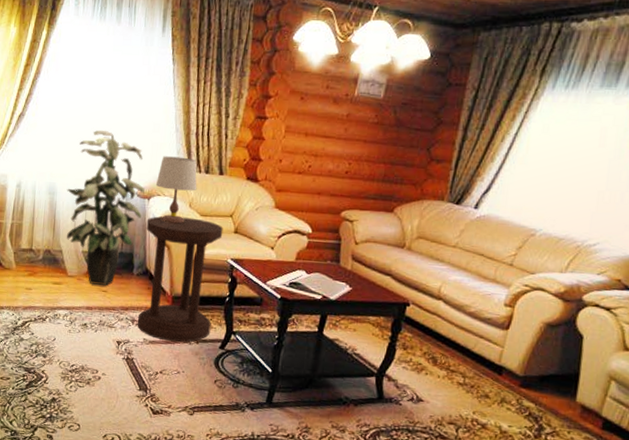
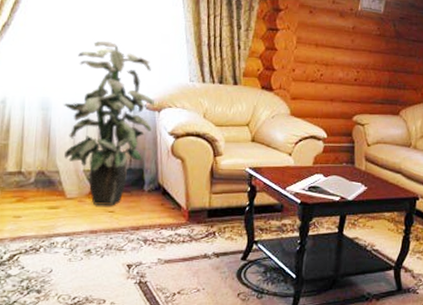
side table: present [137,216,223,342] -> none [150,128,240,259]
table lamp: present [155,156,197,224] -> none [166,67,211,135]

